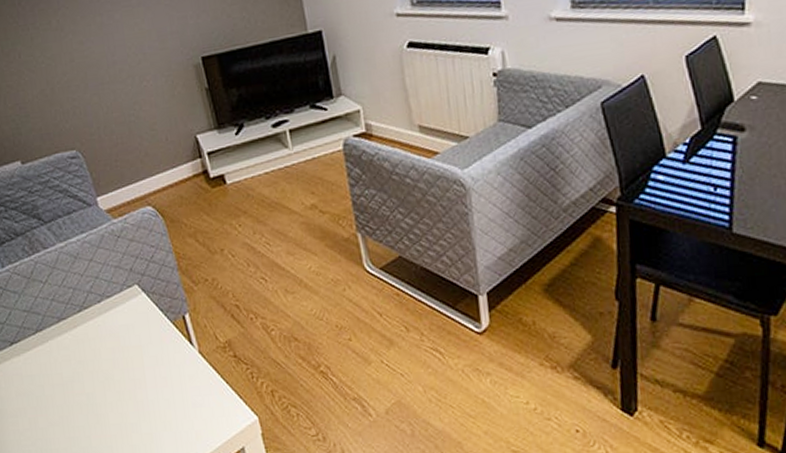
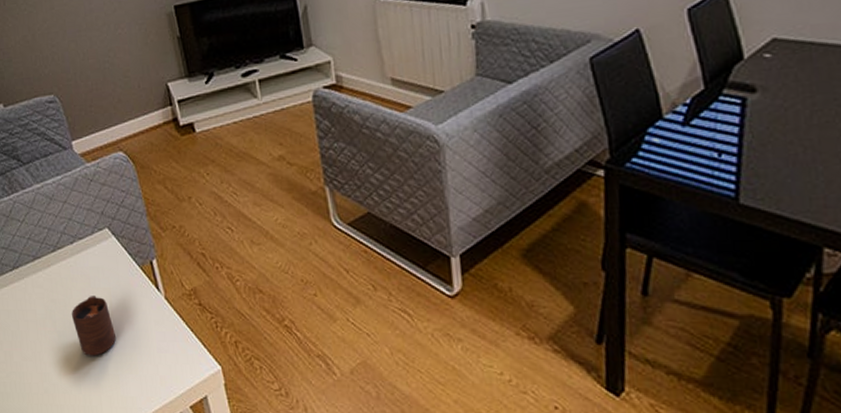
cup: none [101,354,149,417] -> present [72,296,116,356]

